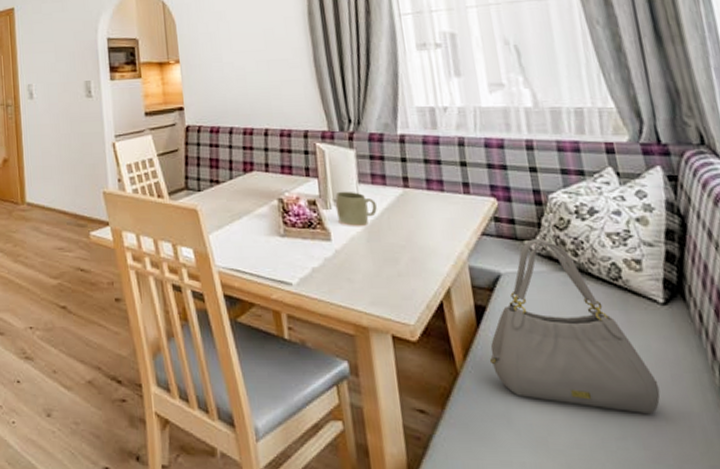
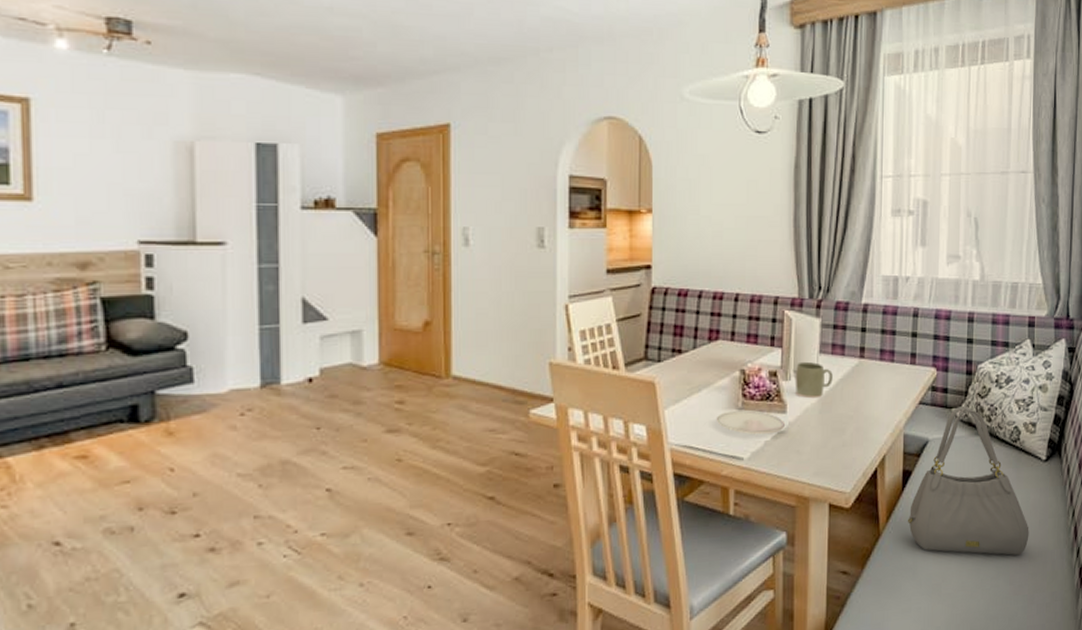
plate: none [259,236,332,261] -> present [716,409,786,435]

